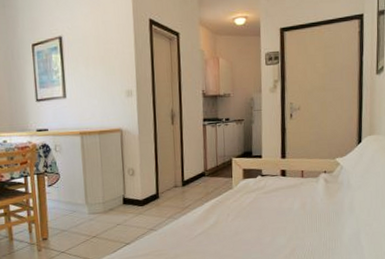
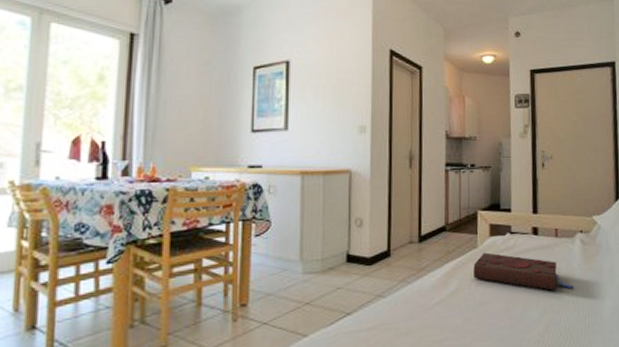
book: none [229,192,317,222] -> present [473,252,574,291]

